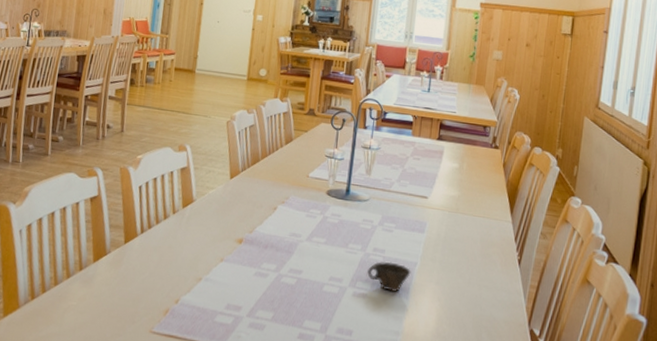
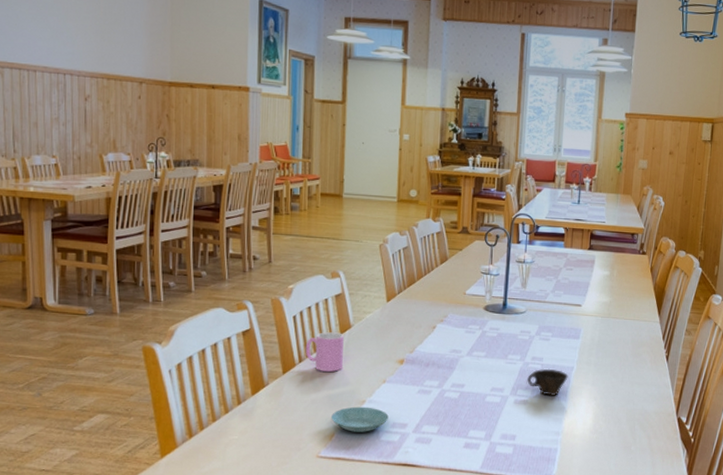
cup: none [147,204,186,246] -> present [305,332,344,372]
saucer: none [167,283,224,312] -> present [331,406,389,432]

